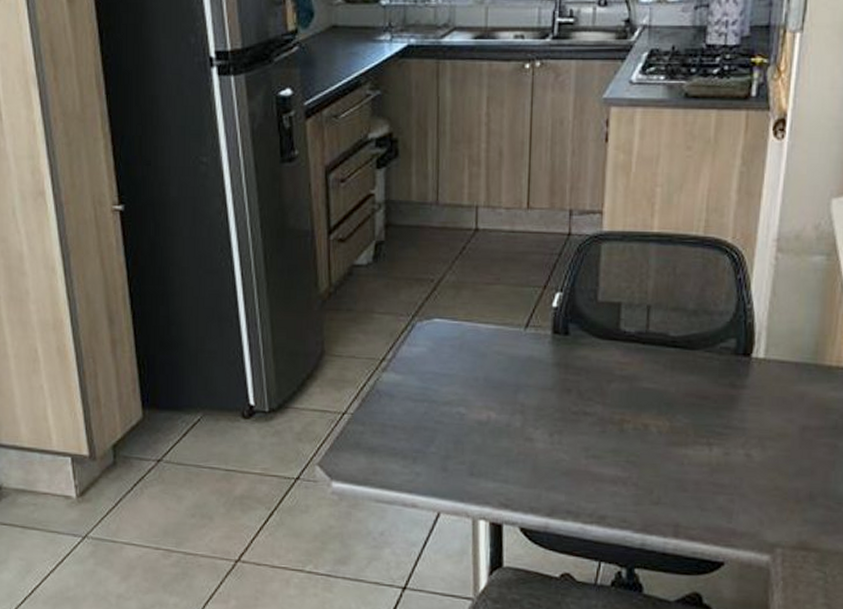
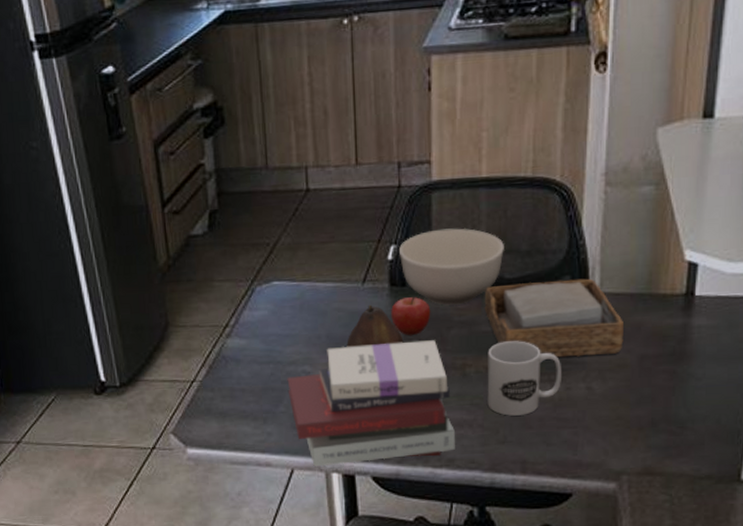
books: none [440,390,609,513] -> present [287,340,456,467]
fruit: none [504,351,563,394] -> present [347,305,404,348]
fruit: none [552,346,593,386] -> present [391,296,431,336]
bowl: none [563,280,671,360] -> present [398,228,504,306]
mug: none [643,400,722,477] -> present [487,341,563,416]
napkin holder: none [646,342,787,423] -> present [484,278,623,358]

